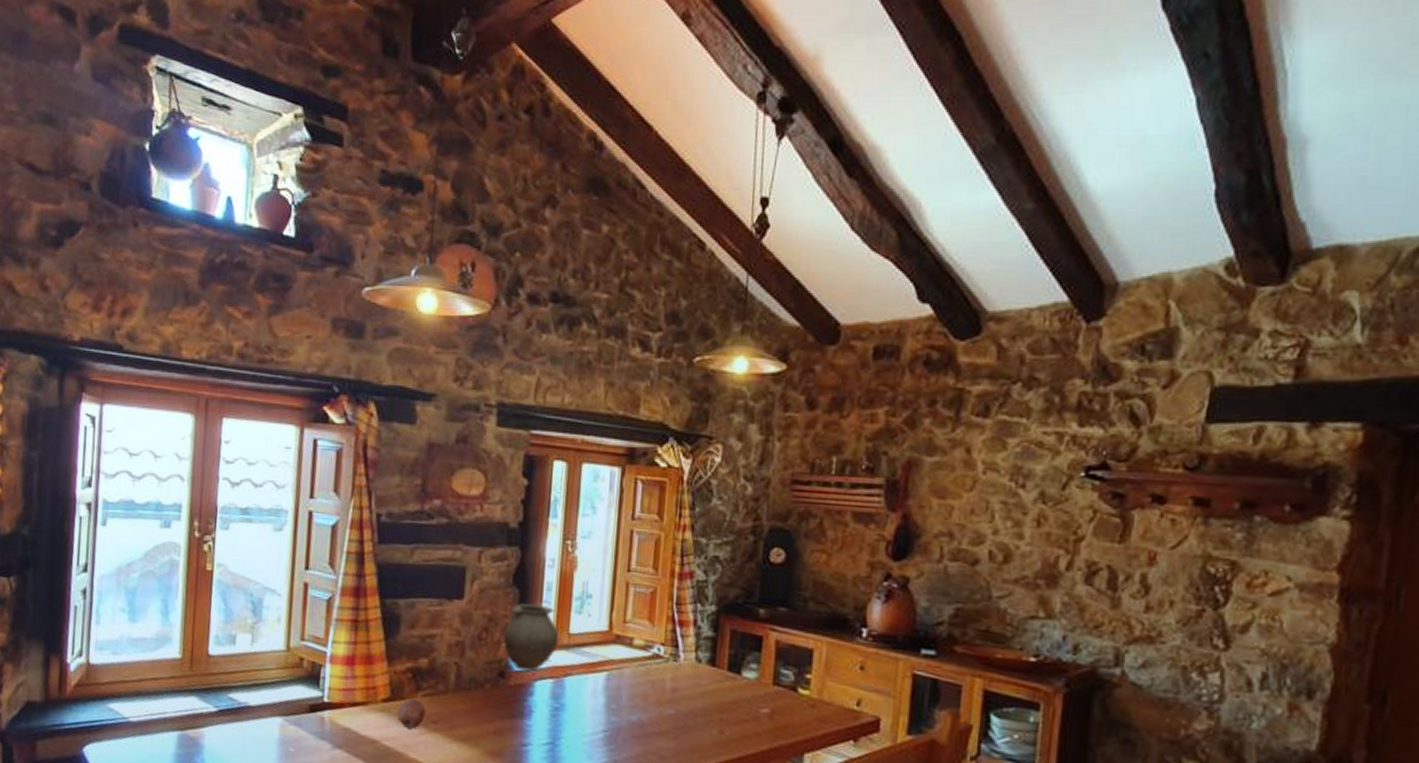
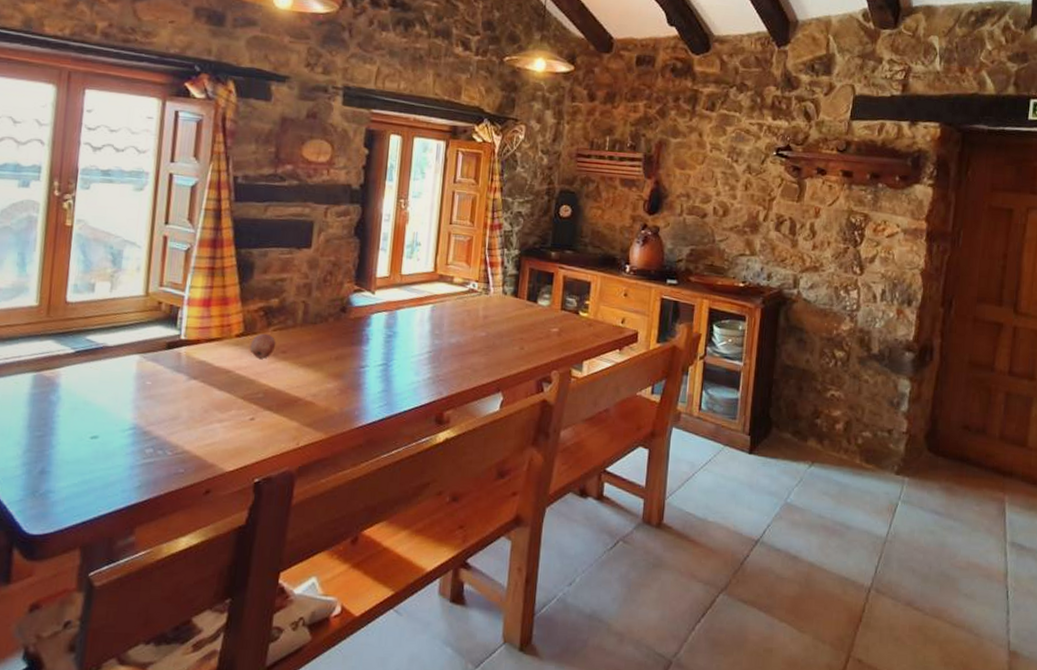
ceramic pot: present [501,603,560,672] -> none [343,251,393,307]

